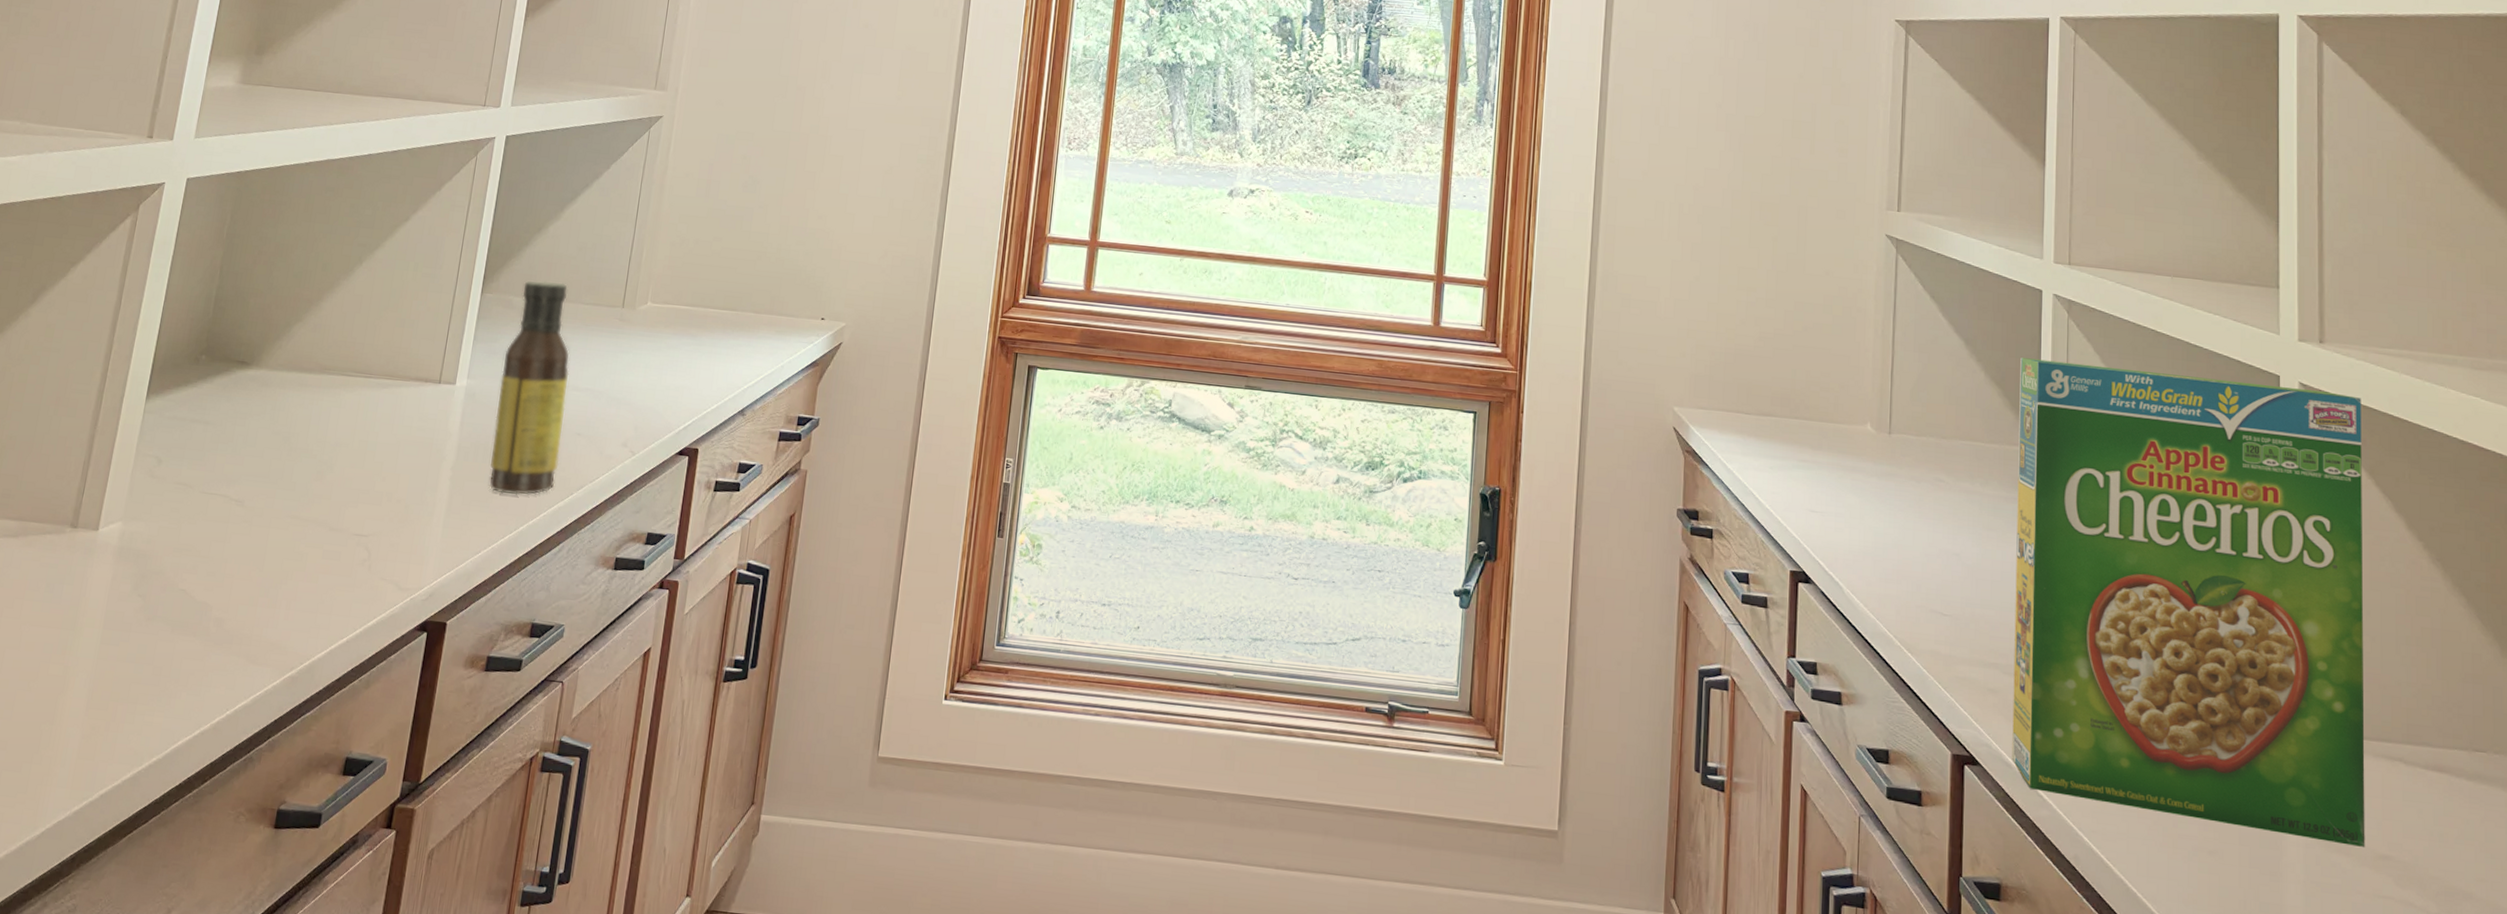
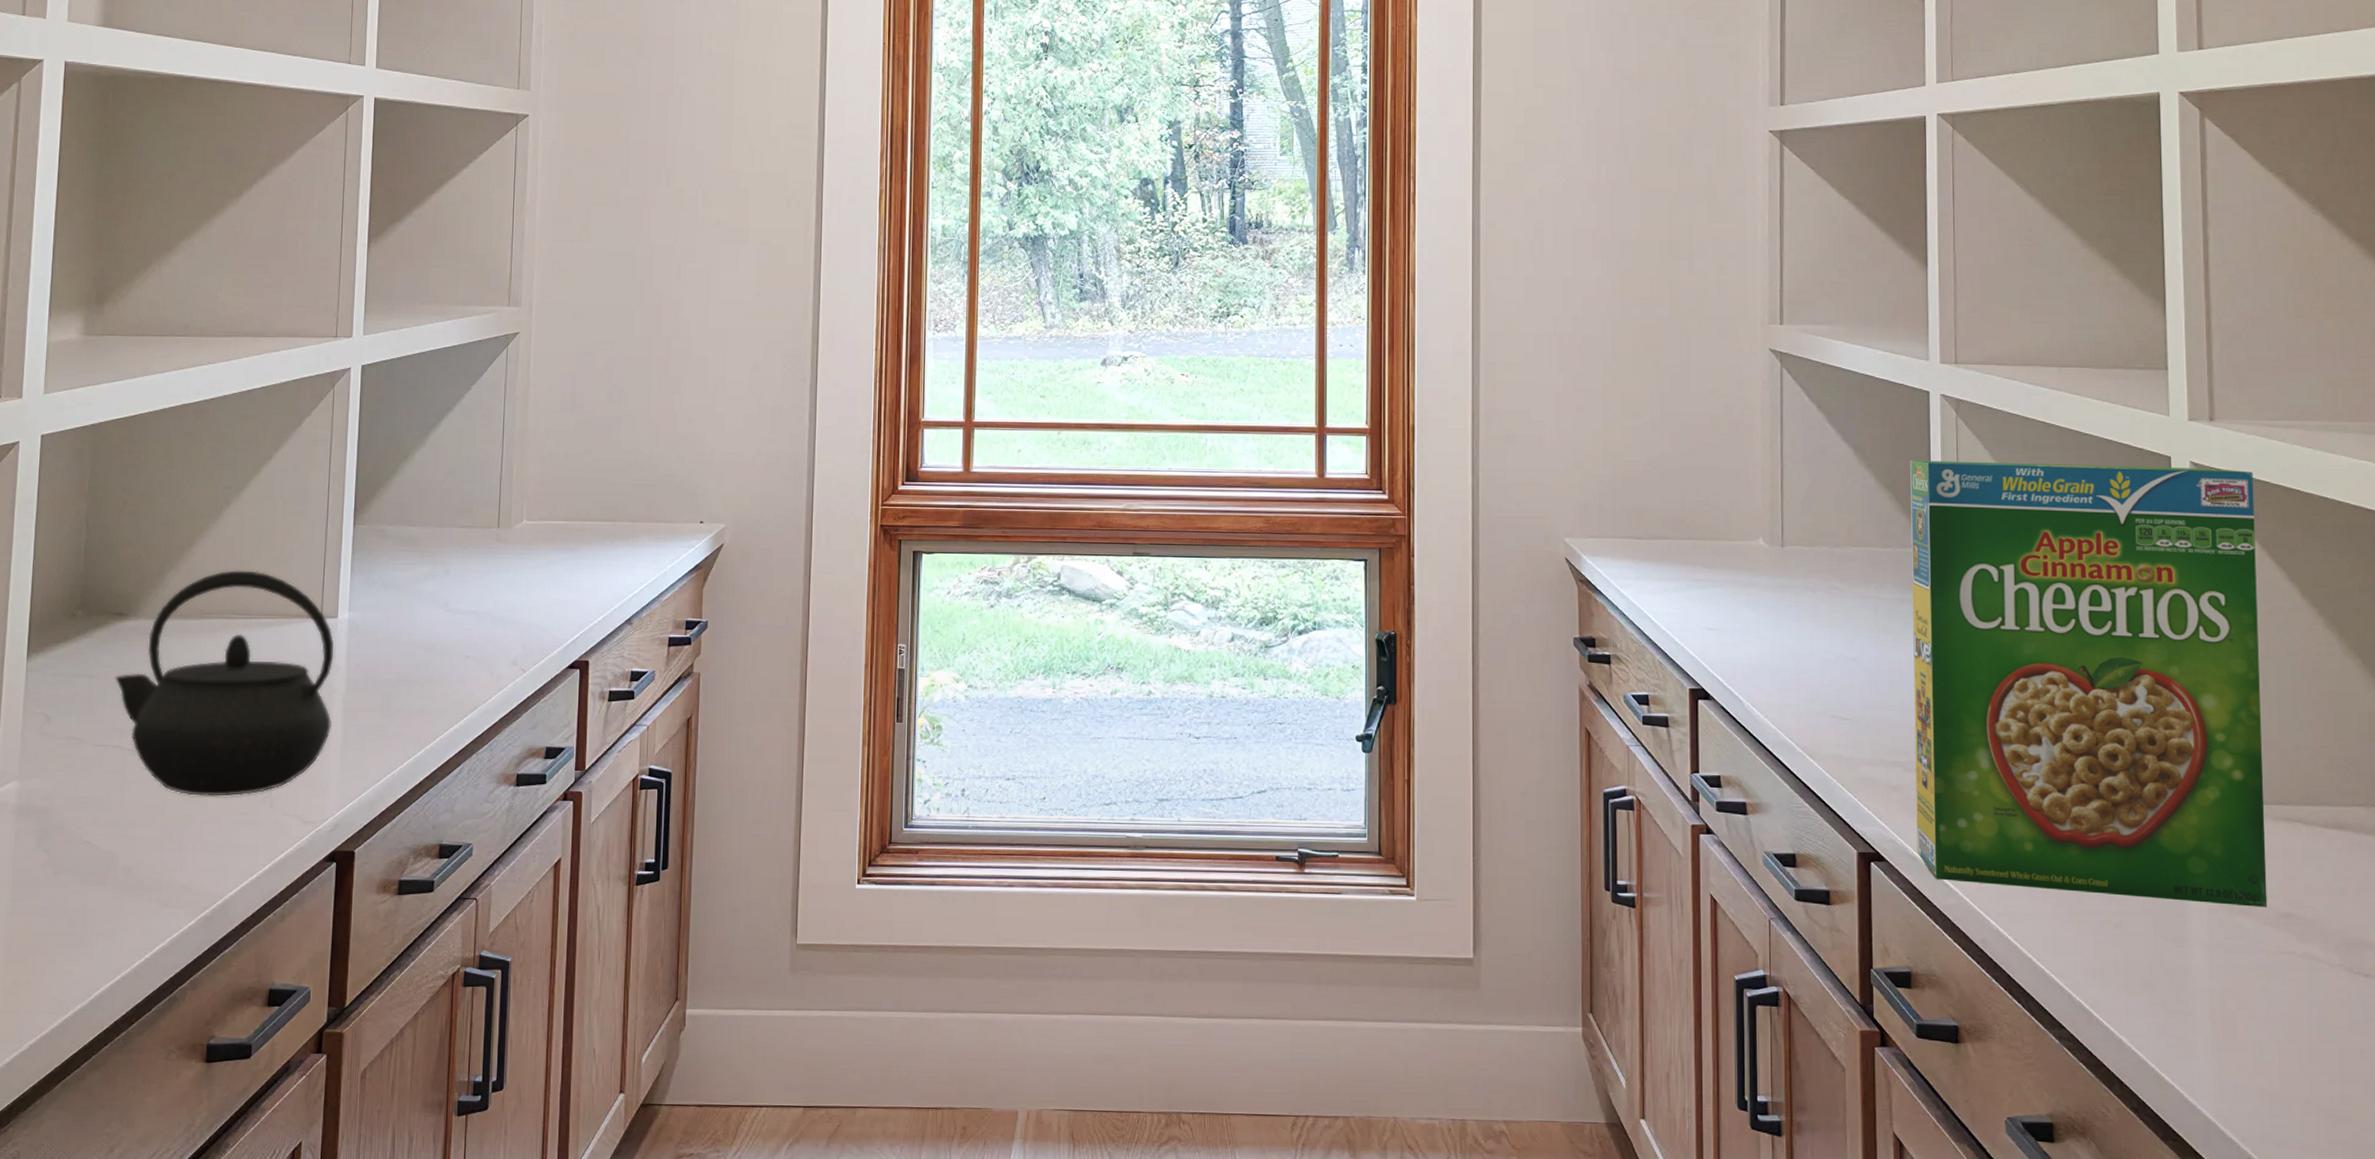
kettle: none [229,327,450,556] -> present [115,570,335,796]
sauce bottle: present [489,281,570,495] -> none [381,507,451,722]

